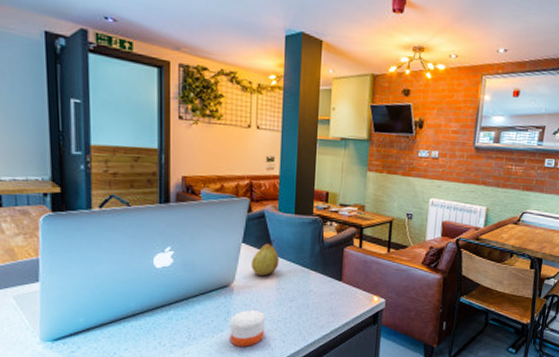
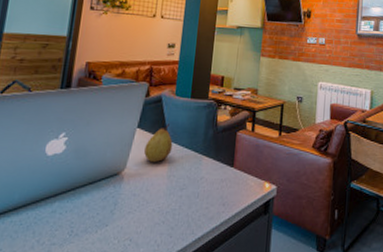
candle: present [230,310,265,346] -> none [113,201,153,243]

